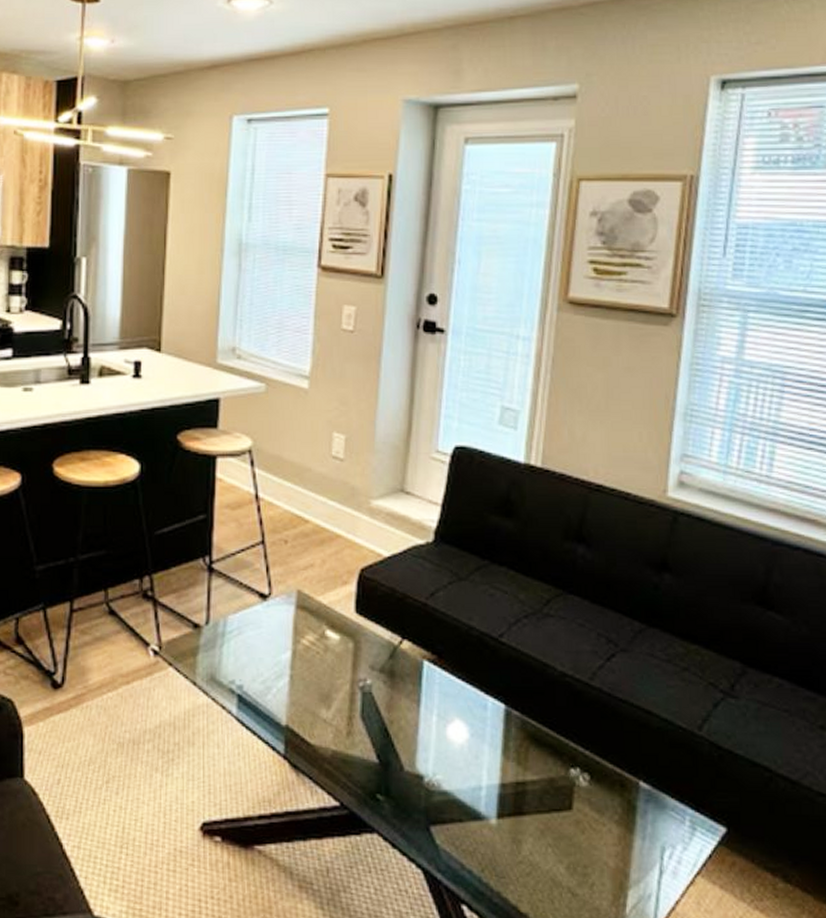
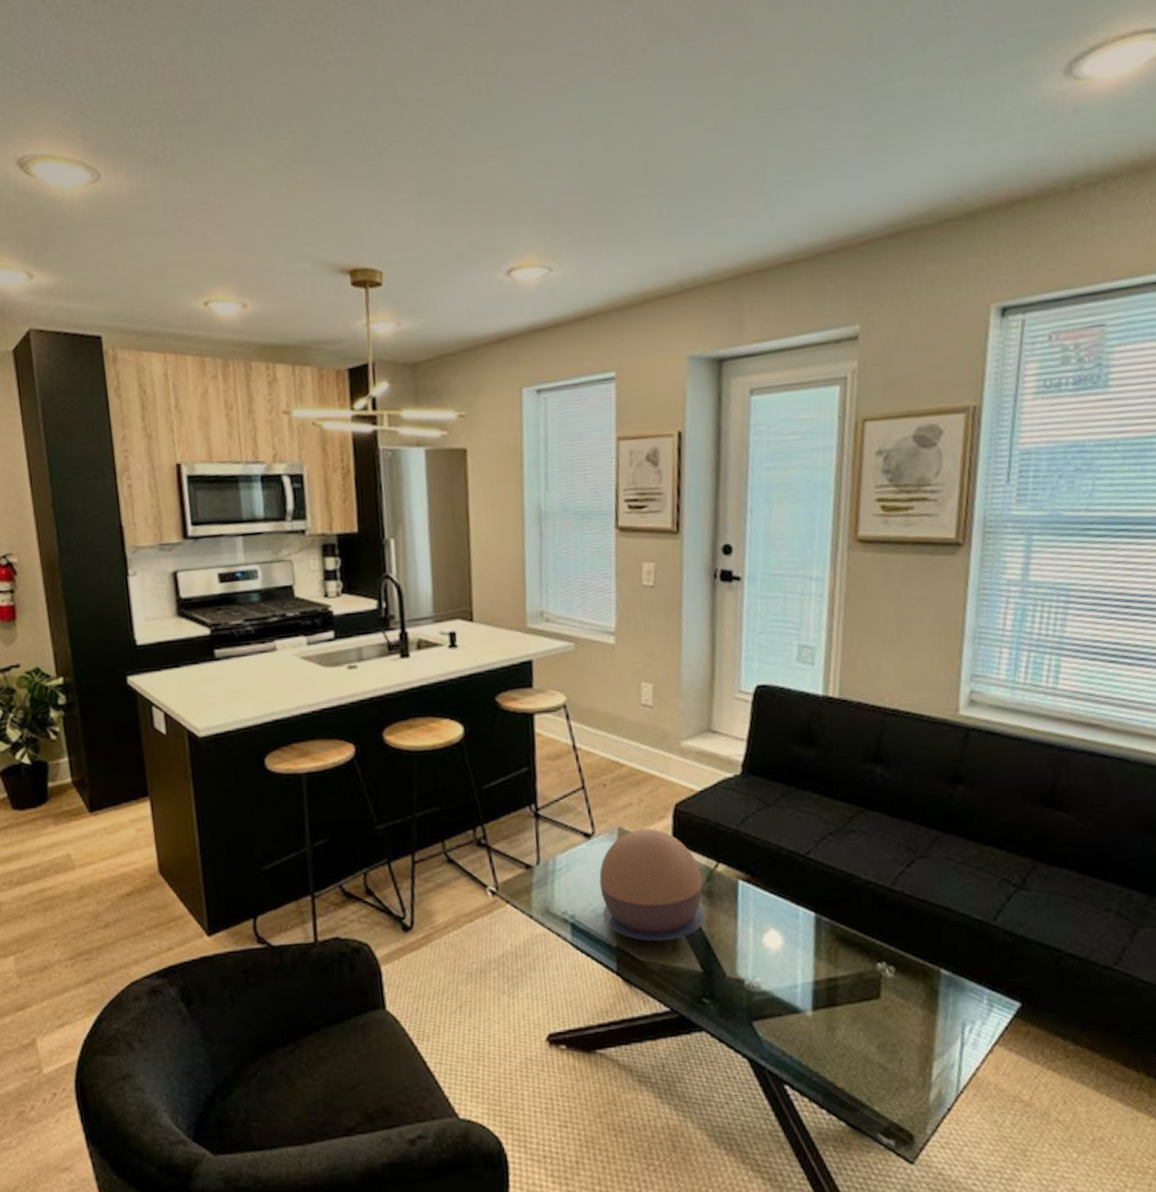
decorative bowl: none [273,594,385,724] -> present [599,828,705,942]

